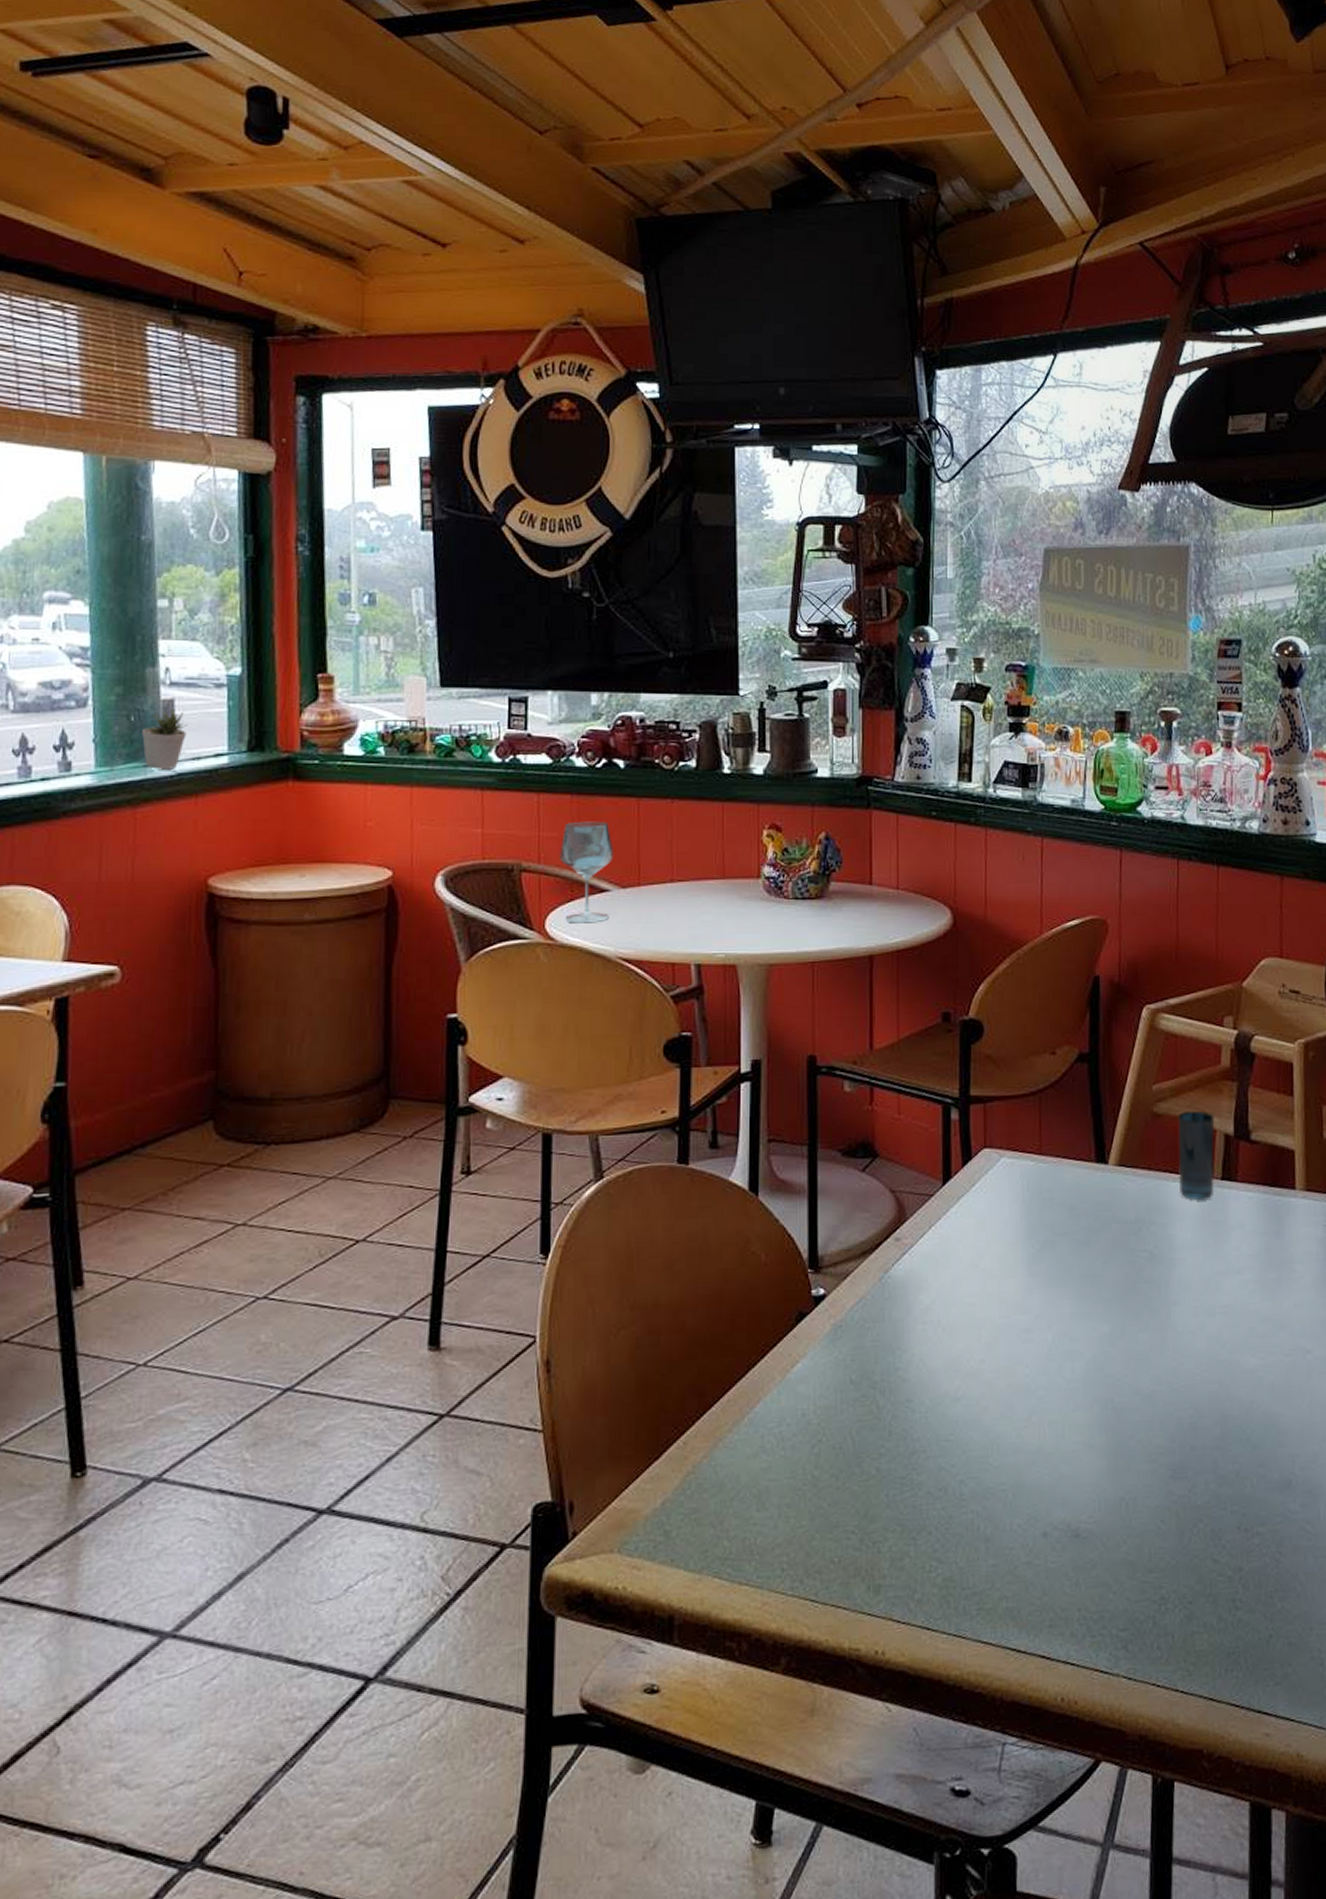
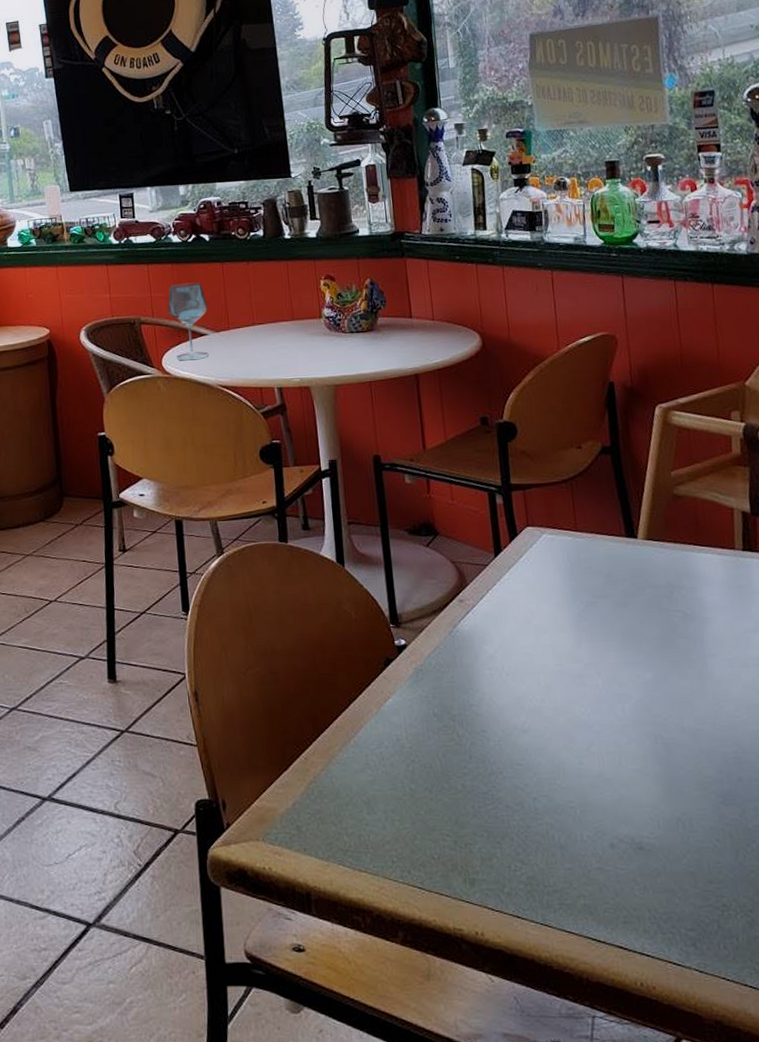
cup: present [1178,1110,1215,1200] -> none [697,492,737,568]

